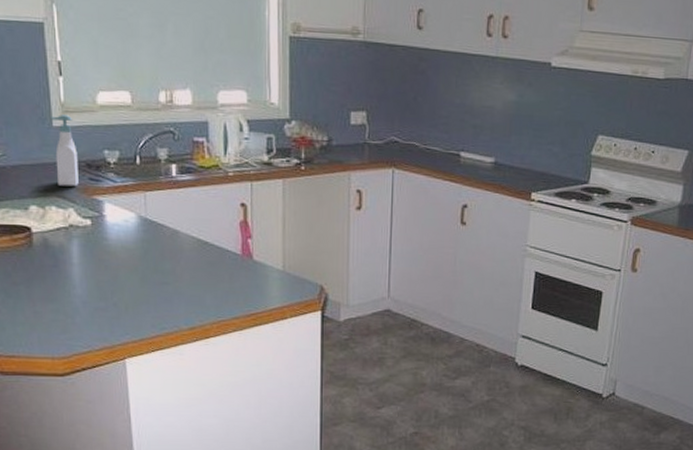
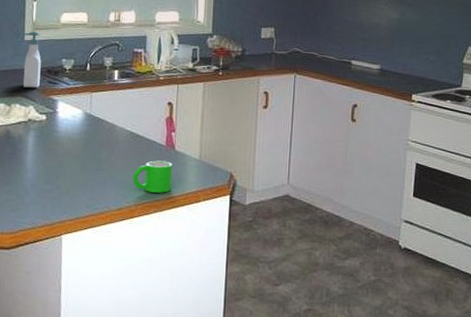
mug: none [204,272,252,309] -> present [132,160,173,193]

